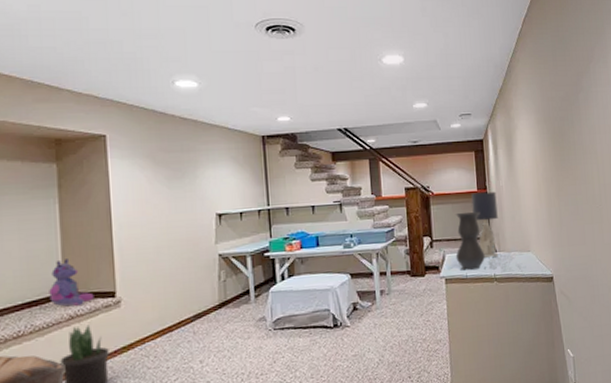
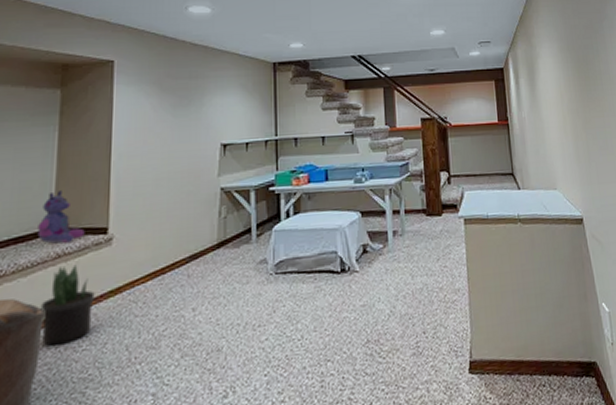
vase: present [455,212,485,271] -> none [474,145,508,211]
table lamp: present [471,191,499,259] -> none [491,123,522,197]

